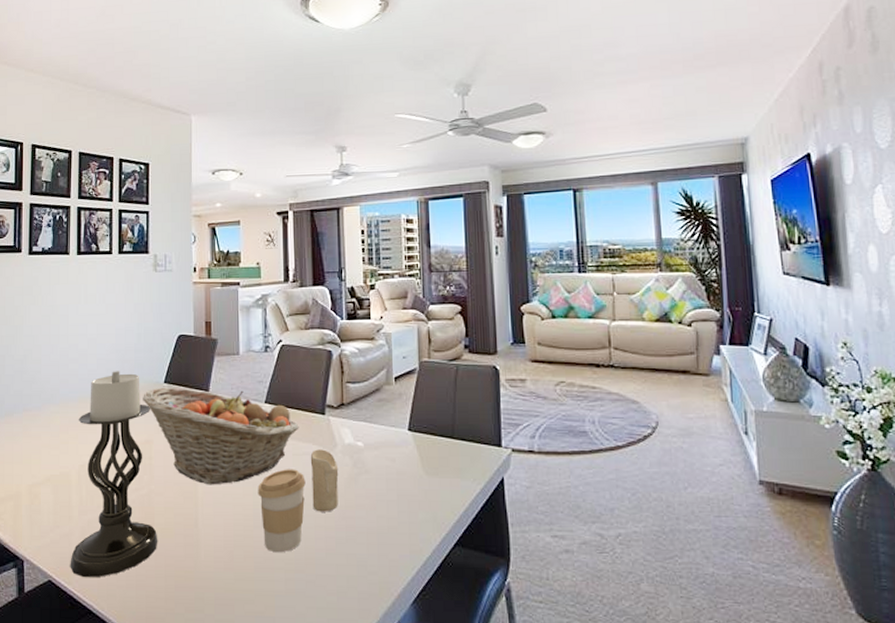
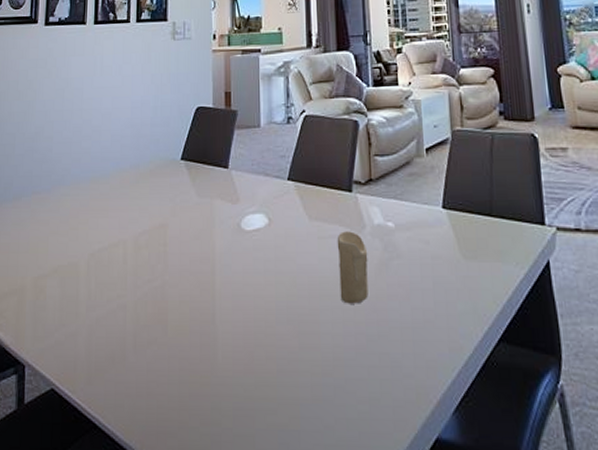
candle holder: present [70,371,158,578] -> none [75,148,172,386]
fruit basket: present [143,387,299,485] -> none [158,164,325,275]
coffee cup: present [258,469,306,553] -> none [280,254,332,353]

